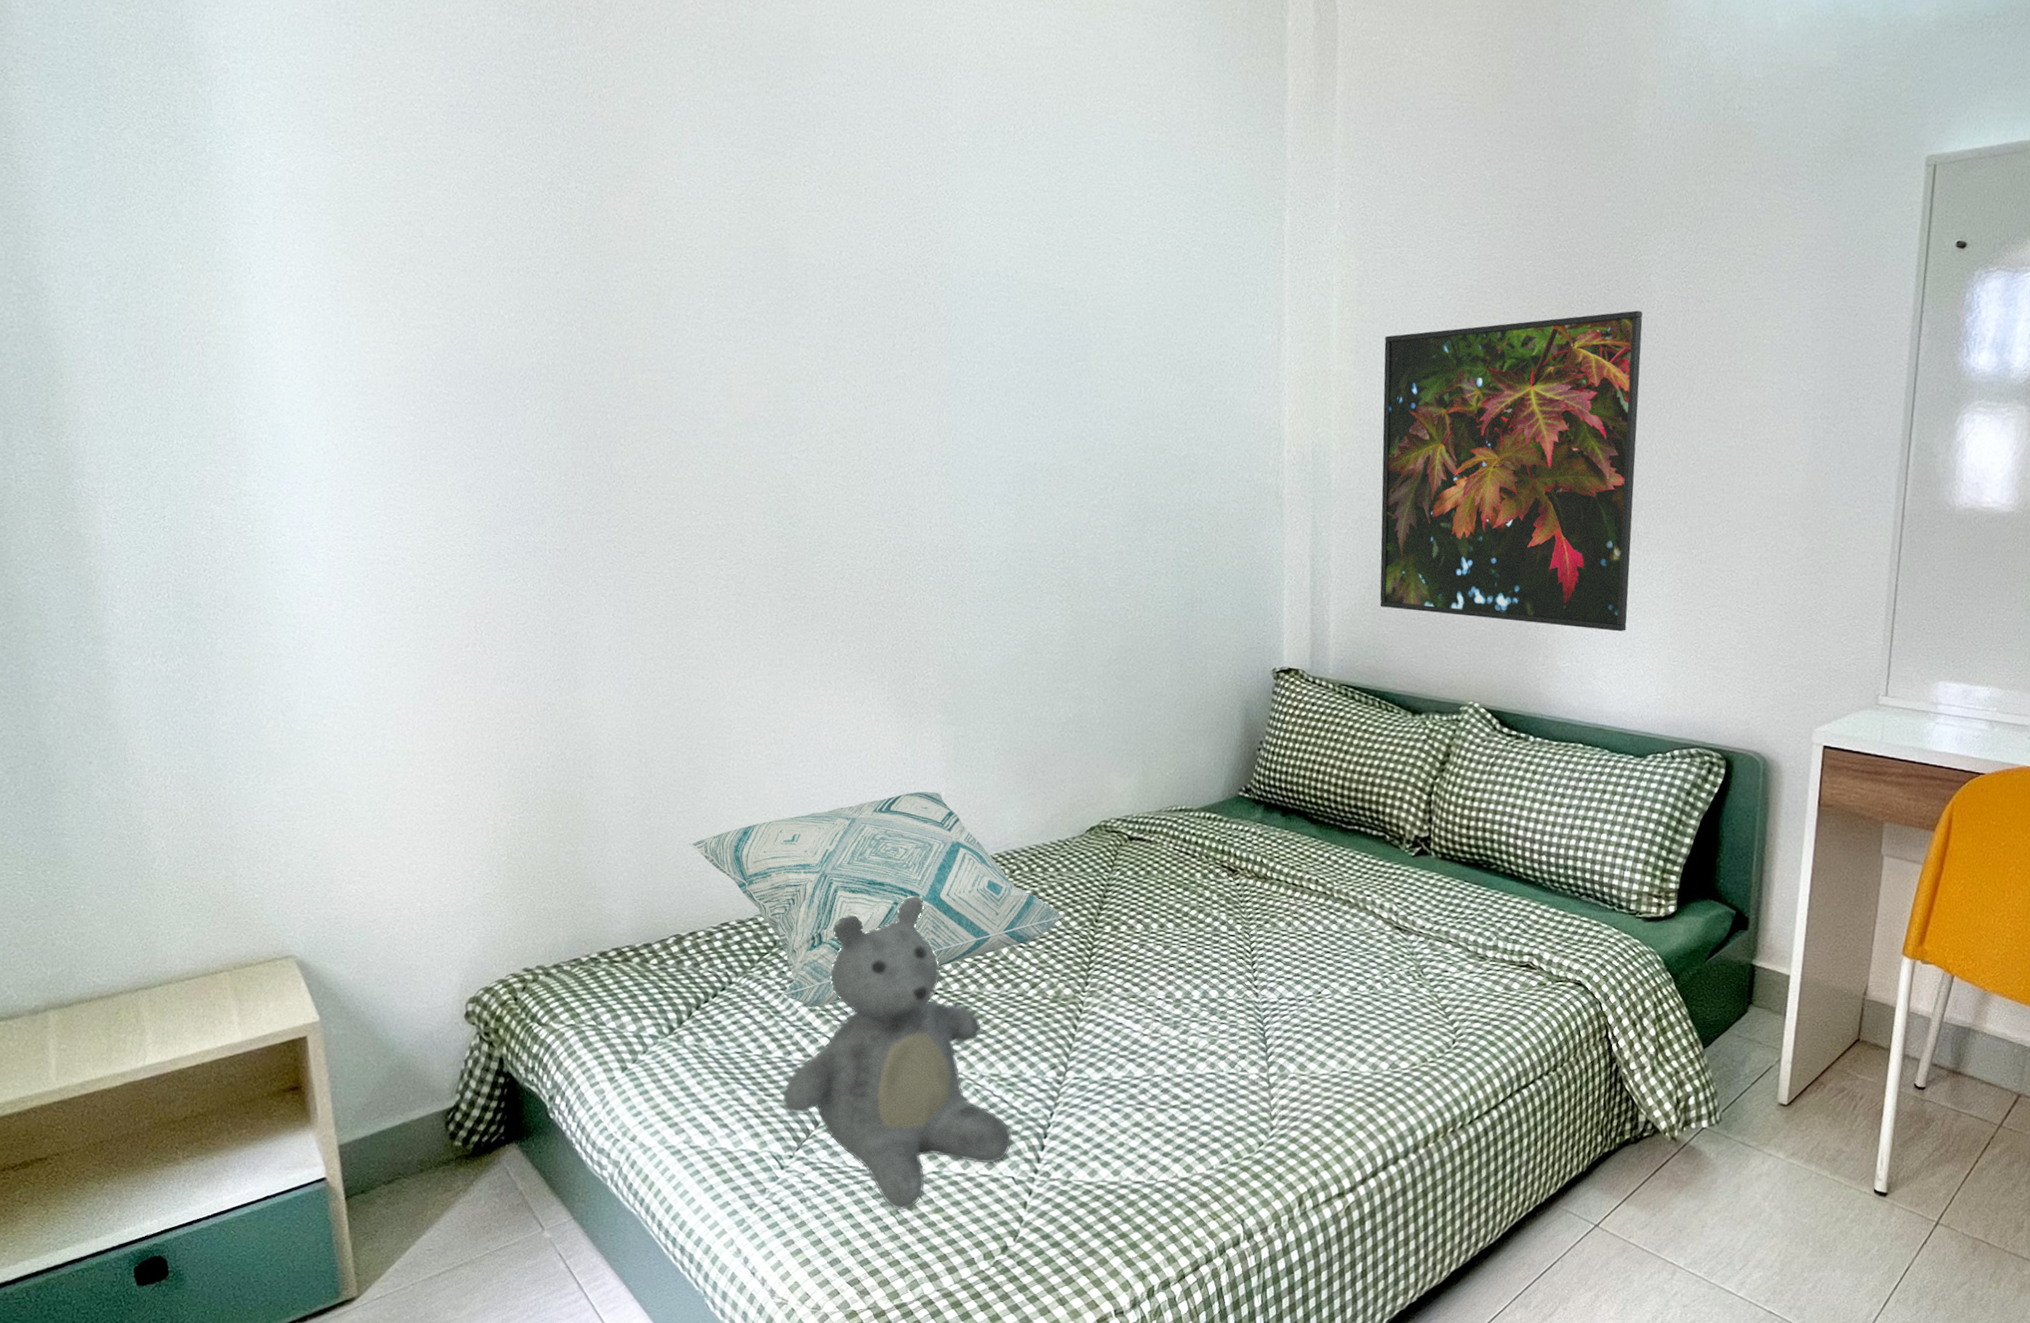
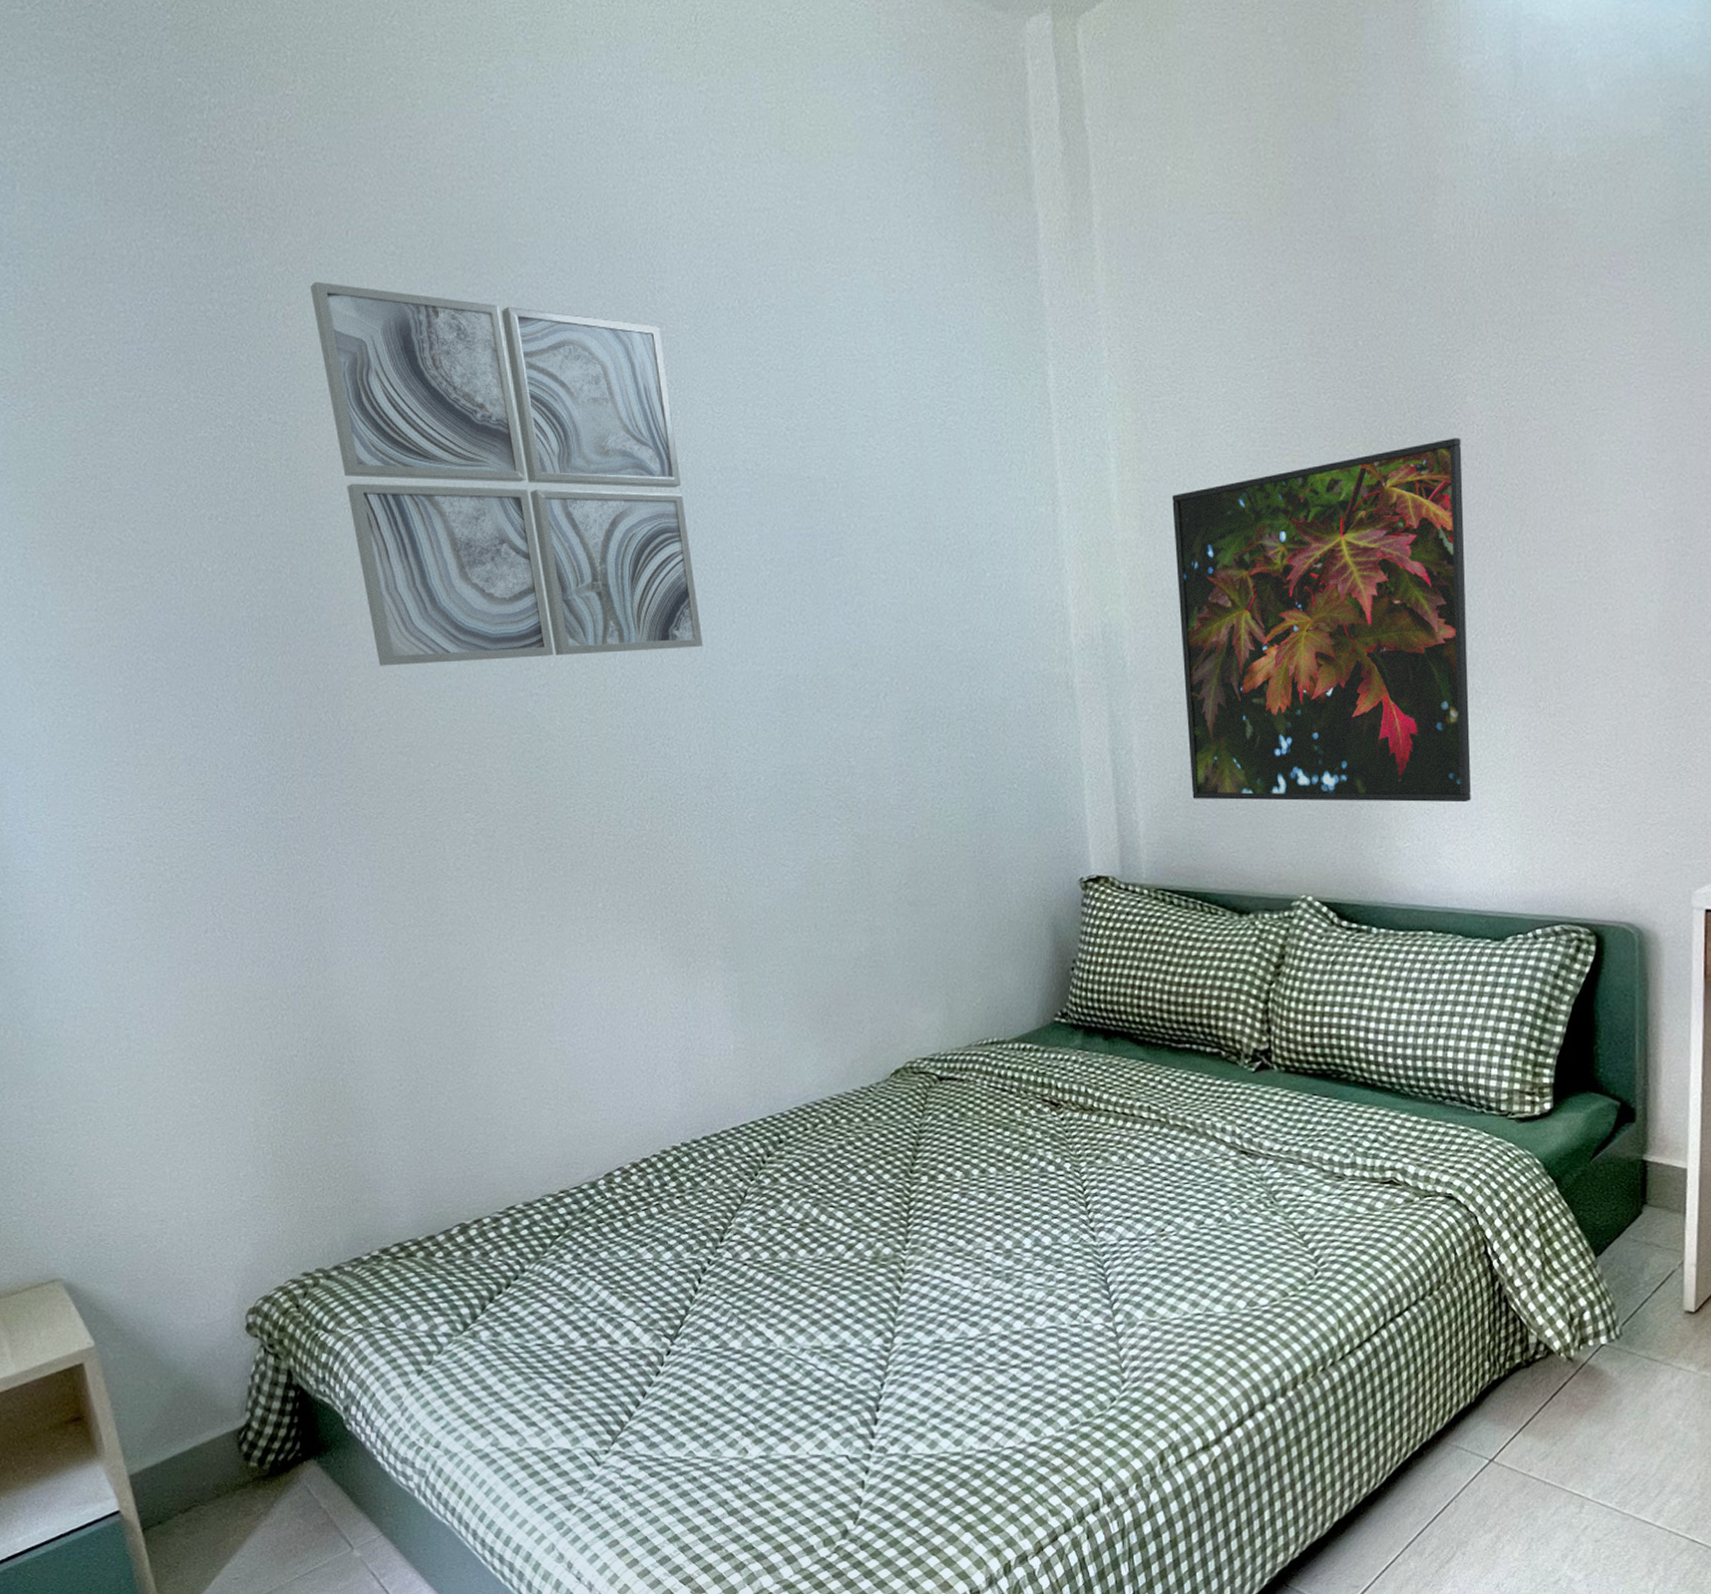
wall art: none [627,69,953,430] -> present [310,281,703,666]
decorative pillow: present [688,791,1064,1007] -> none [463,1046,876,1290]
teddy bear: present [782,895,1013,1211] -> none [591,1160,843,1500]

